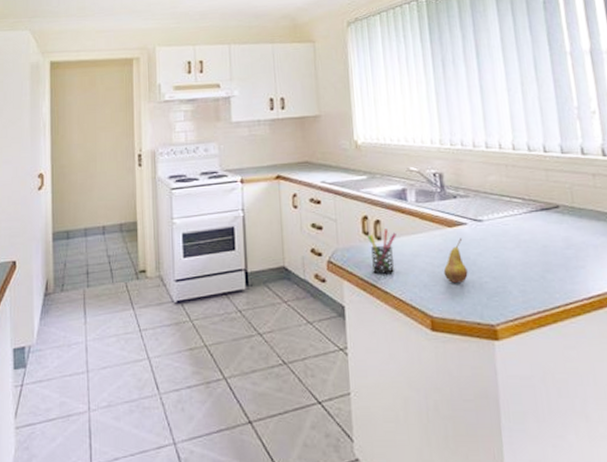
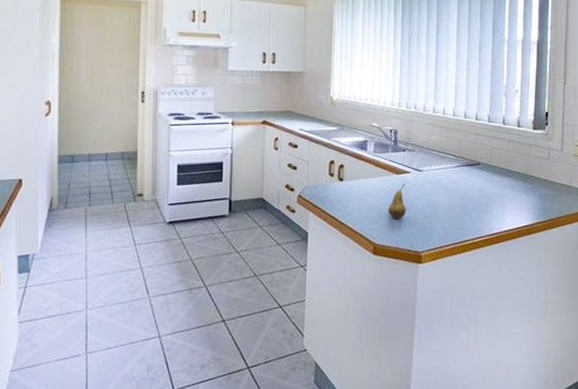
pen holder: present [367,228,397,274] -> none [332,172,355,208]

